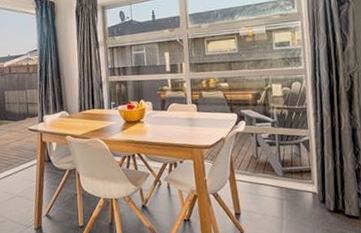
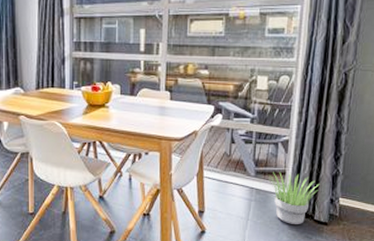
potted plant: none [295,170,345,221] -> present [267,172,320,225]

